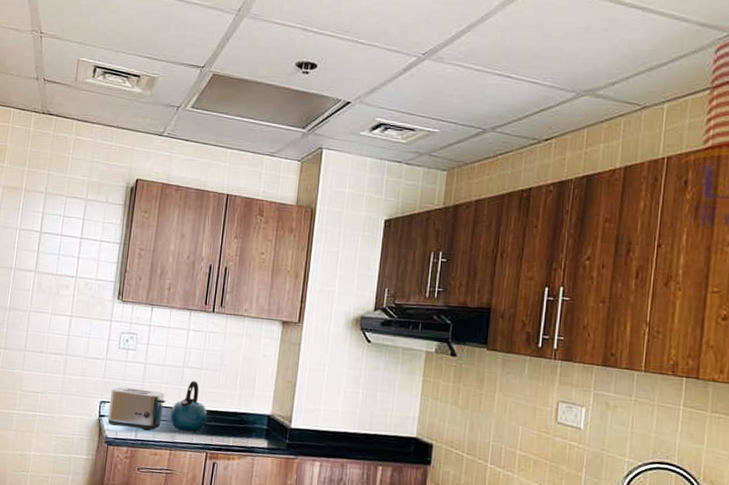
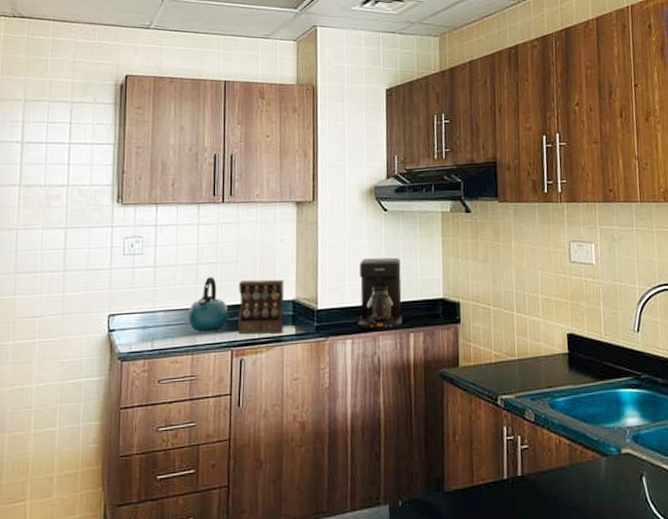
toaster: present [107,387,166,431] -> none [118,293,182,339]
spice rack: none [214,389,262,444] -> present [238,279,285,335]
coffee maker: none [327,386,378,460] -> present [358,257,403,330]

